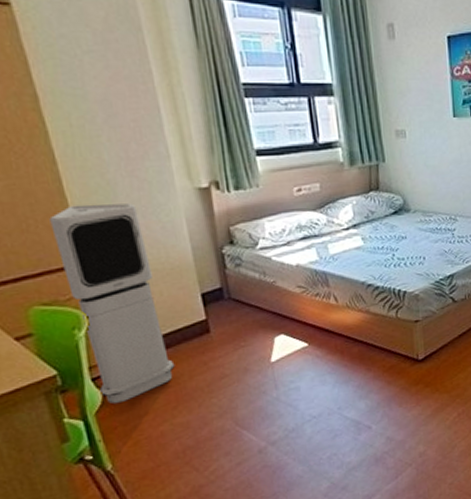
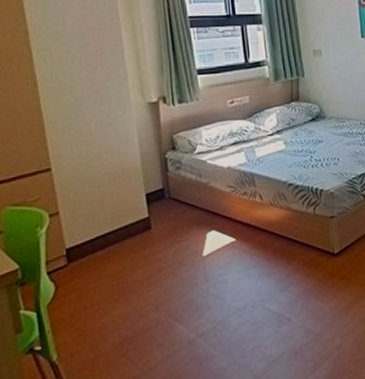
air purifier: present [49,203,176,404] -> none [27,117,120,297]

